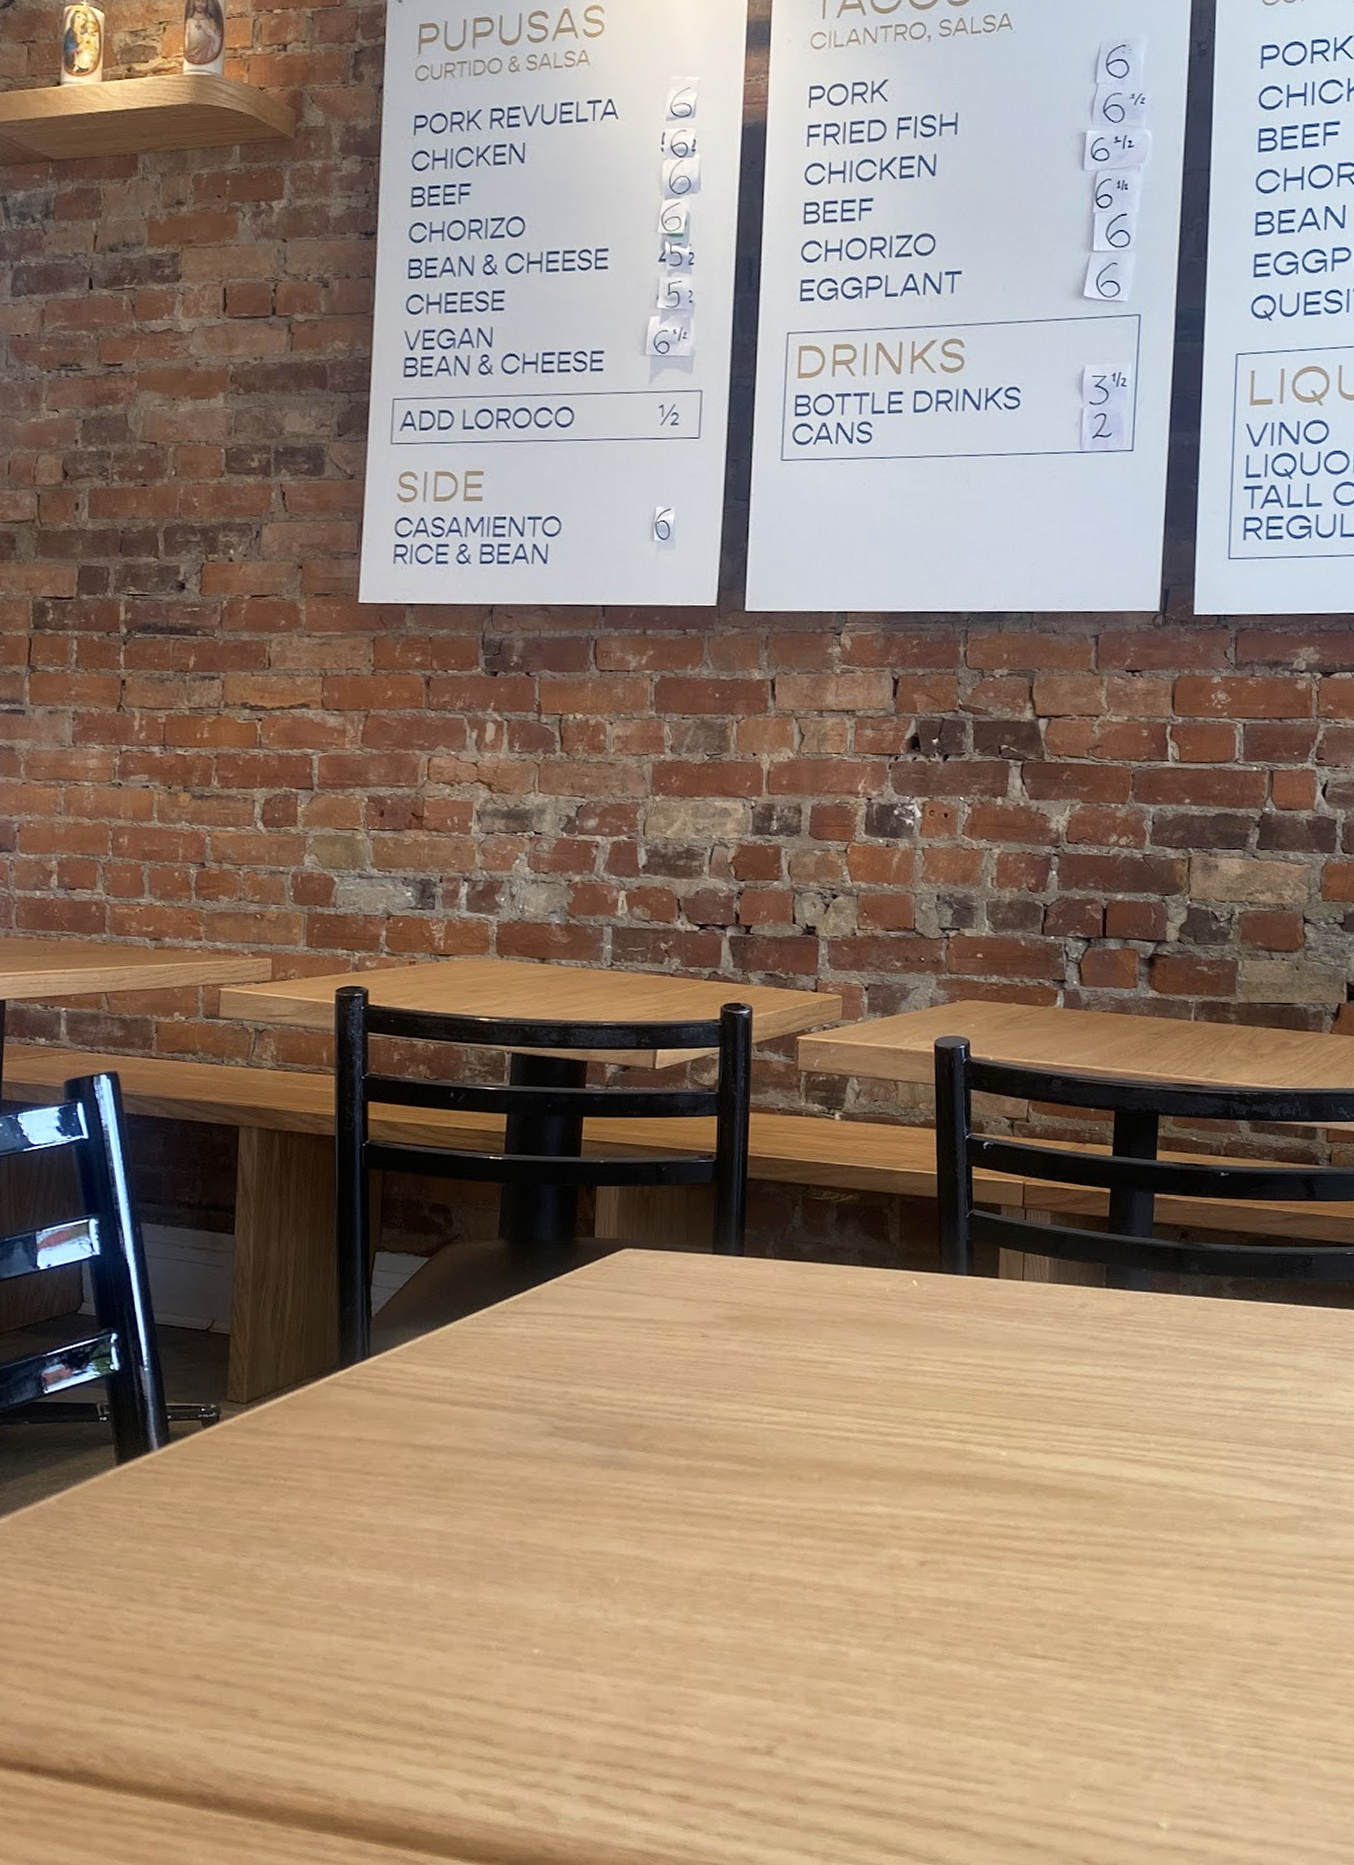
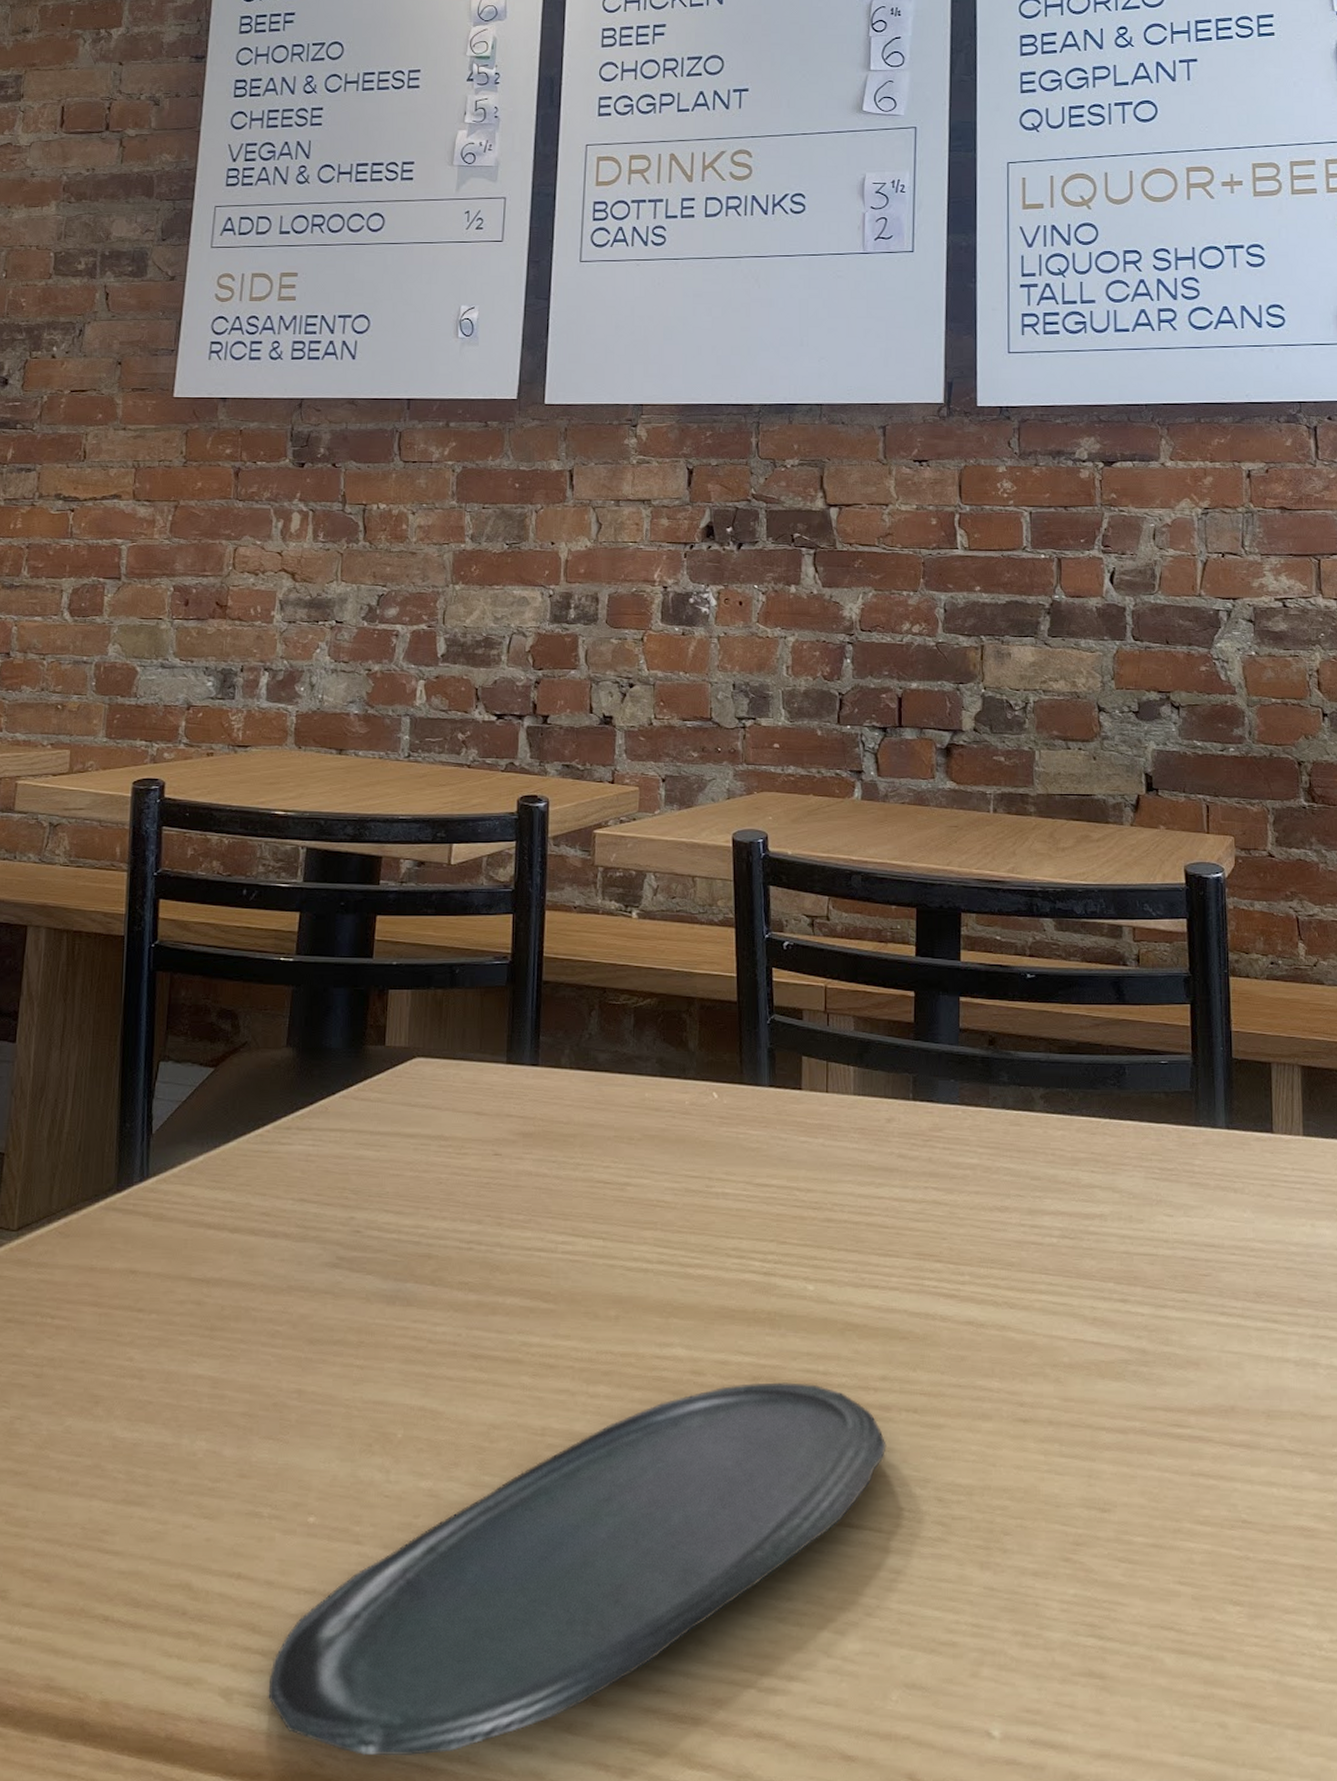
oval tray: none [501,1535,1072,1843] -> present [268,1382,887,1755]

